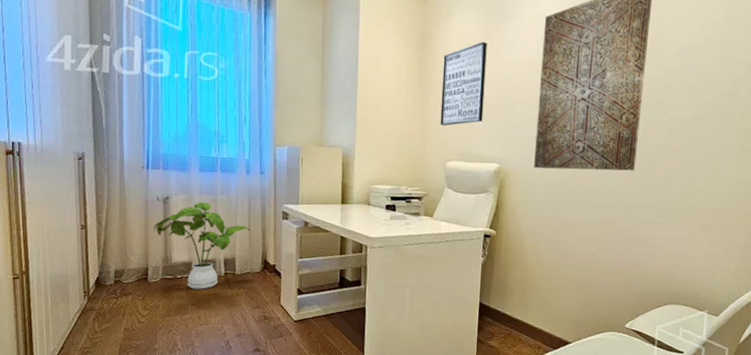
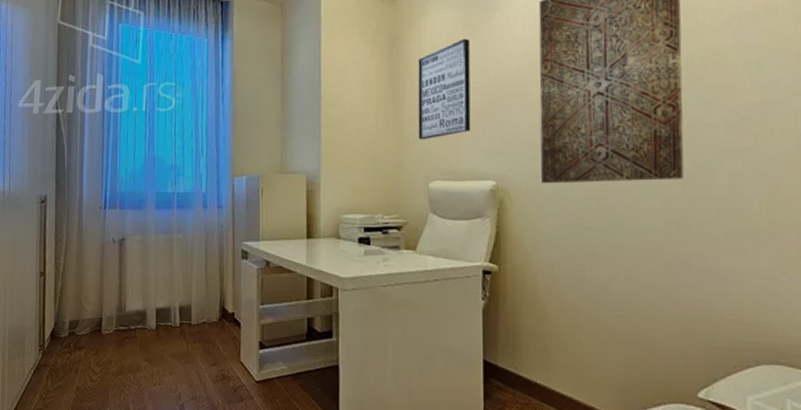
house plant: present [154,201,252,289] -> none [109,242,209,343]

